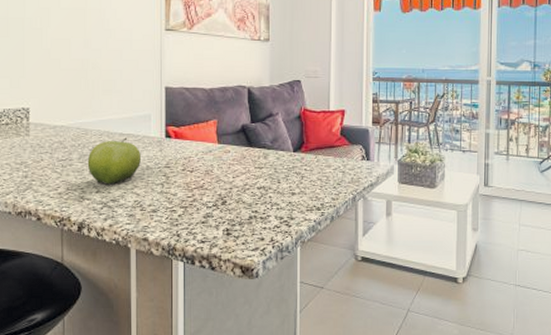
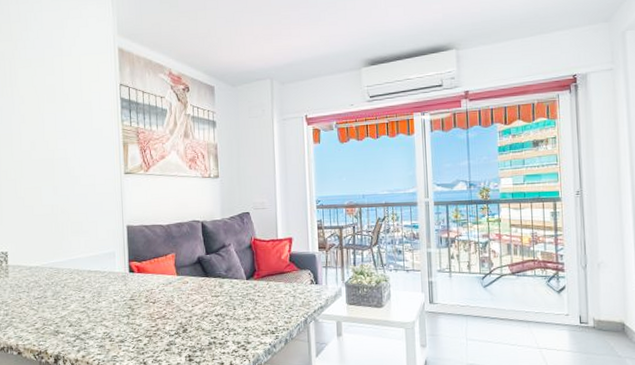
fruit: present [87,137,141,185] -> none [60,274,108,319]

